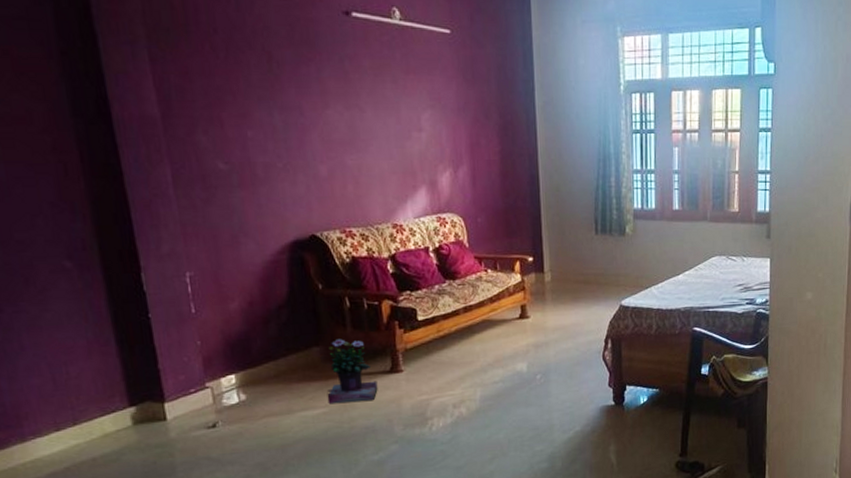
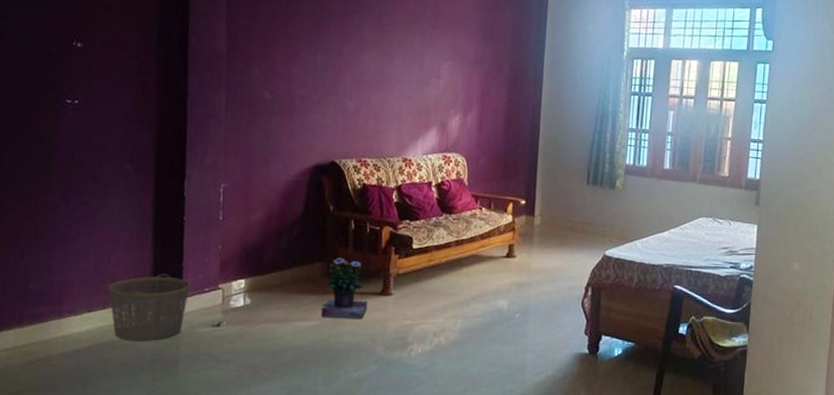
basket: none [73,378,173,456] -> present [107,273,191,342]

